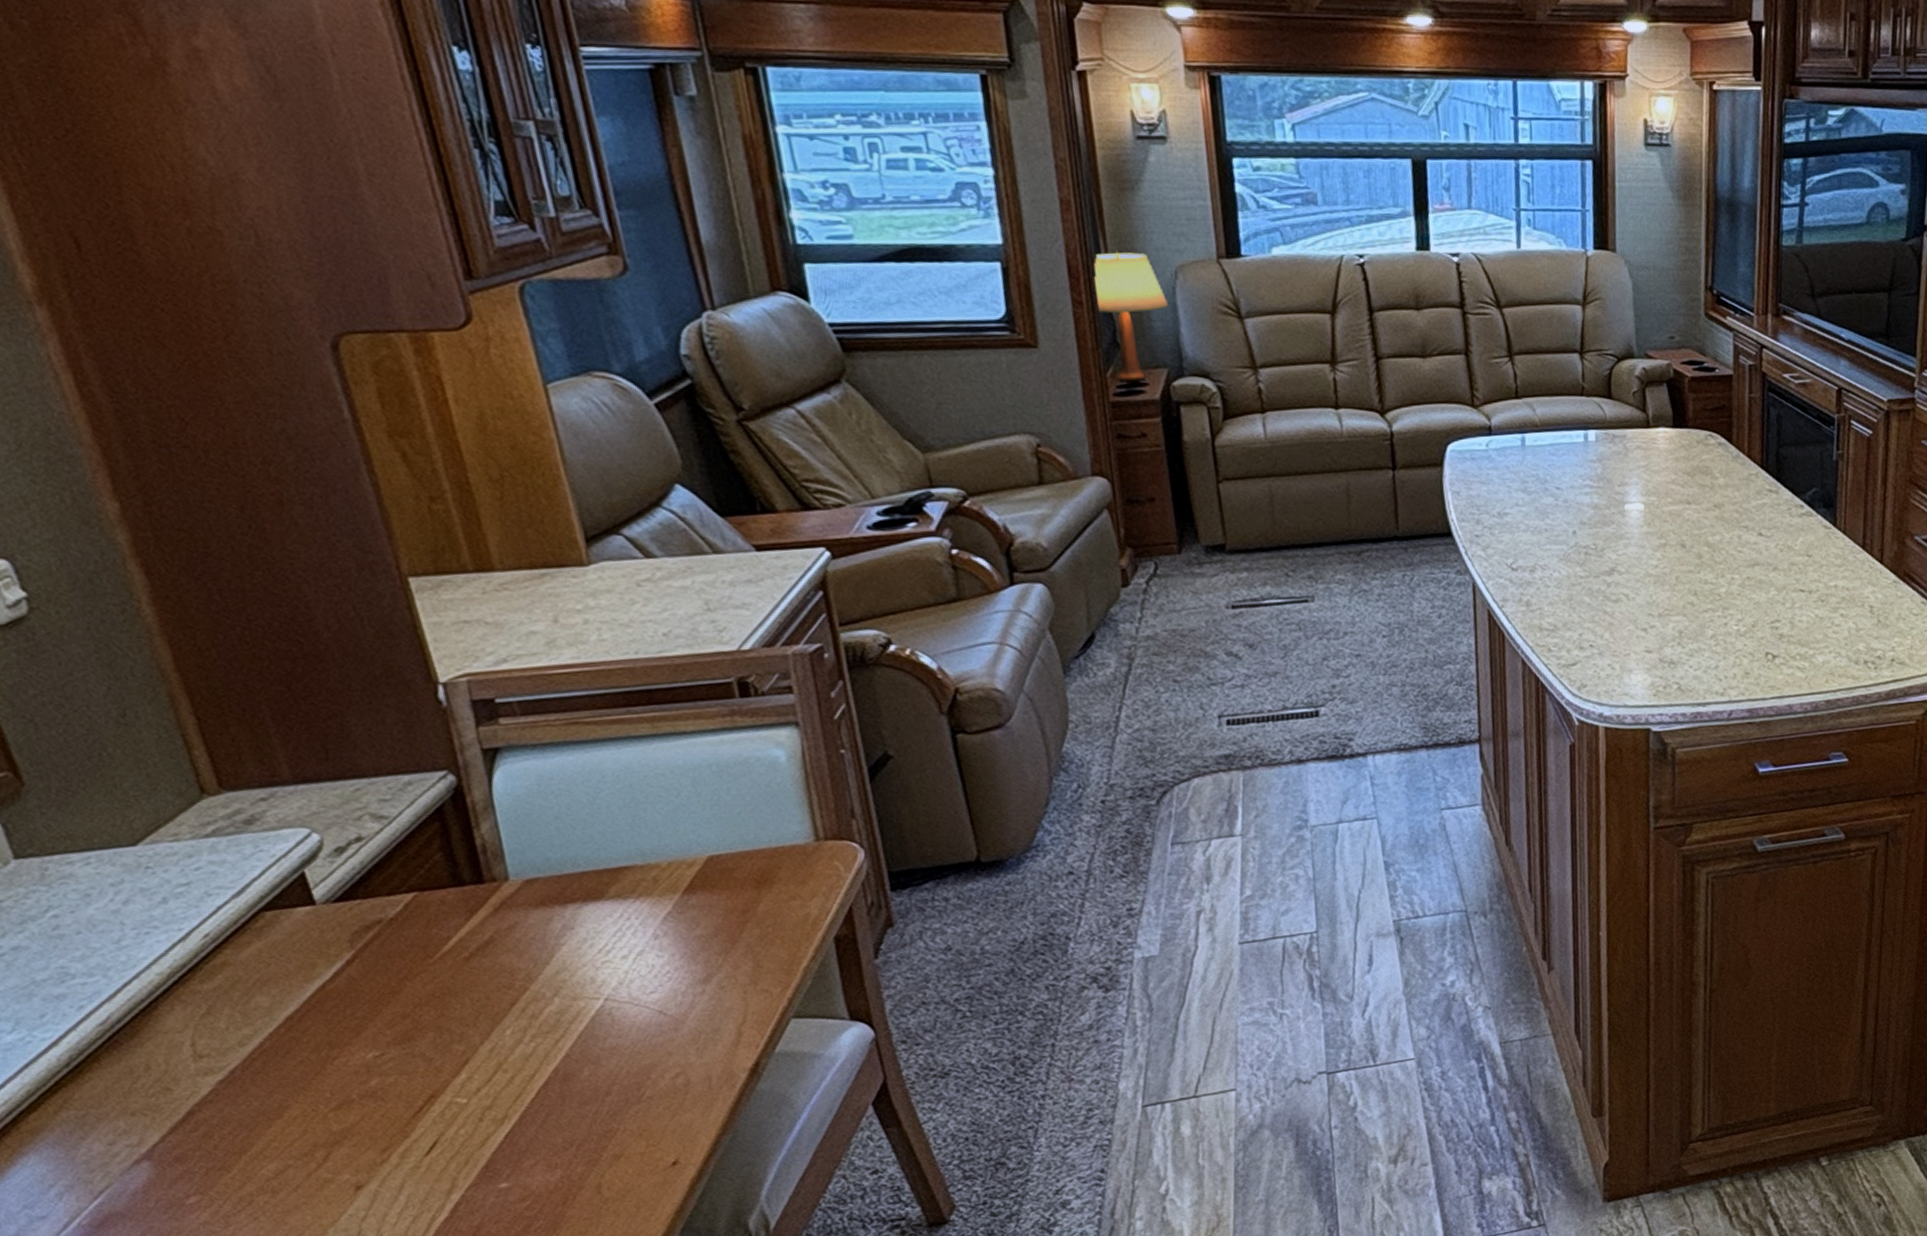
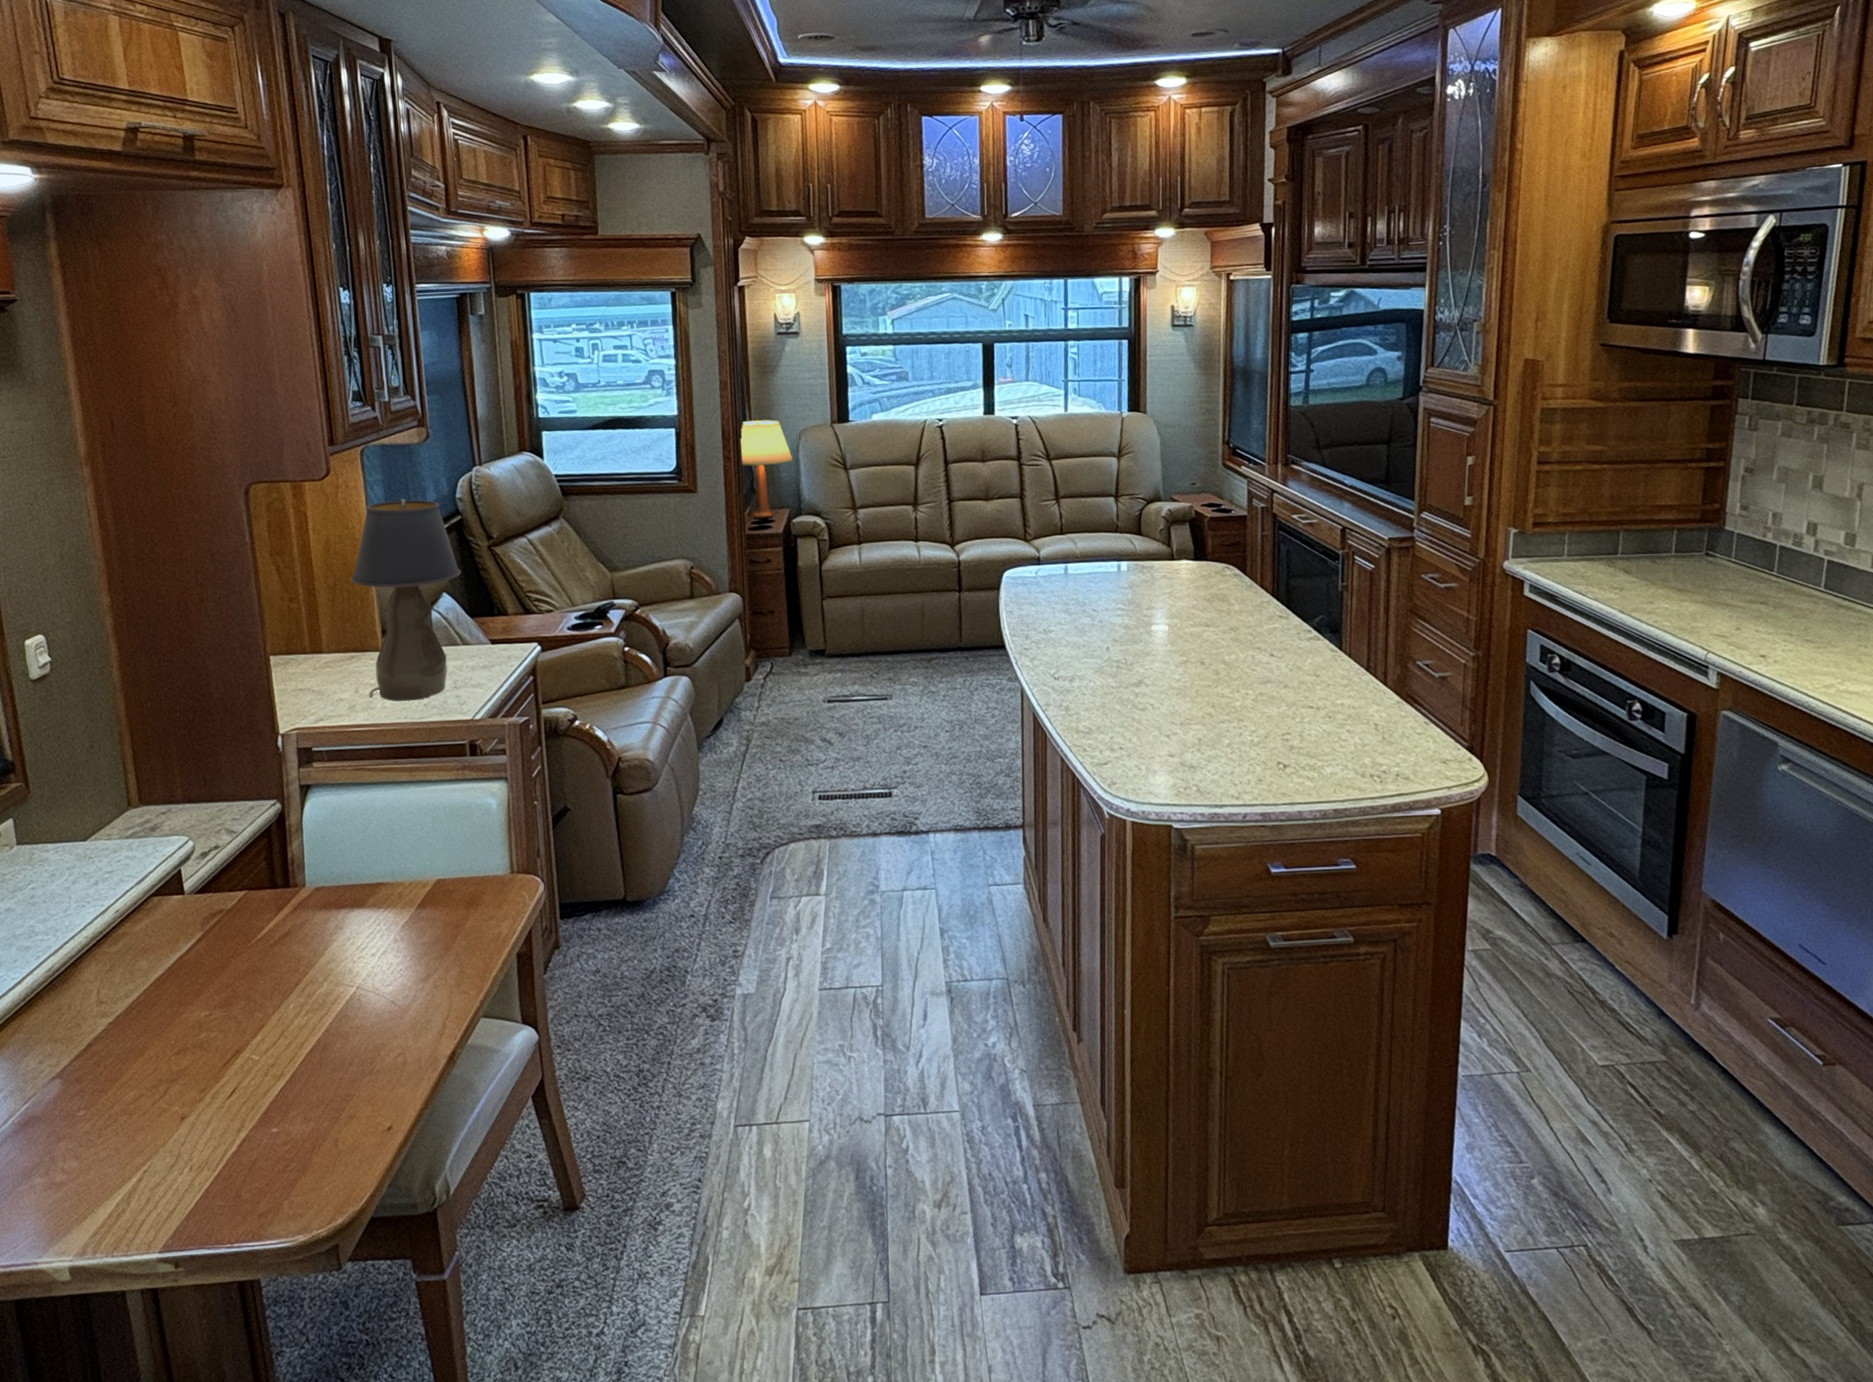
table lamp: none [525,356,700,632] -> present [350,499,461,701]

